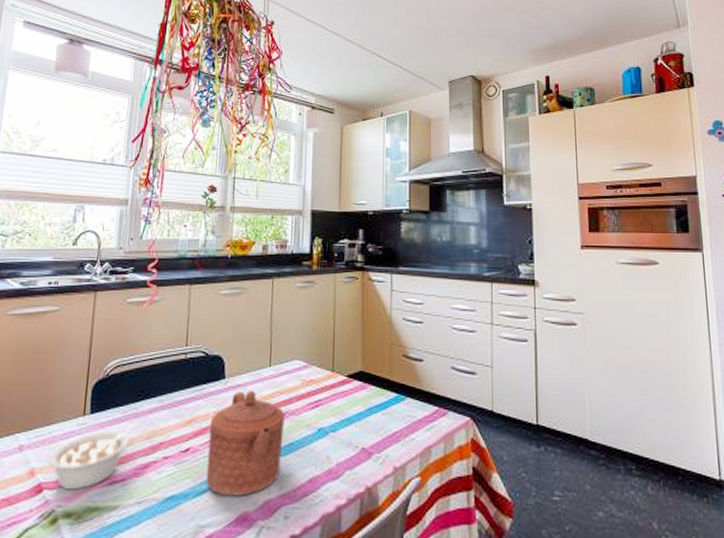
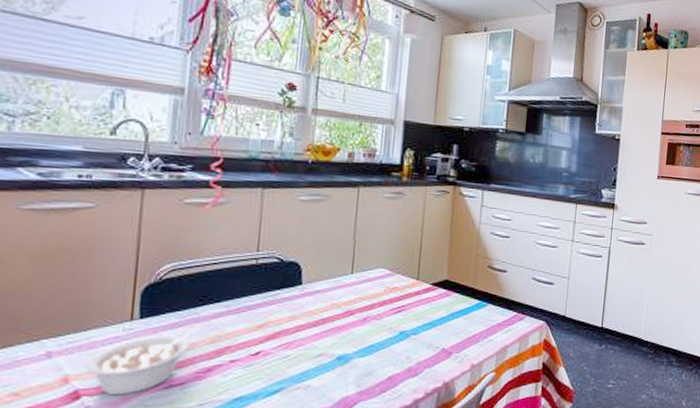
teapot: present [206,391,285,496] -> none [278,297,366,395]

